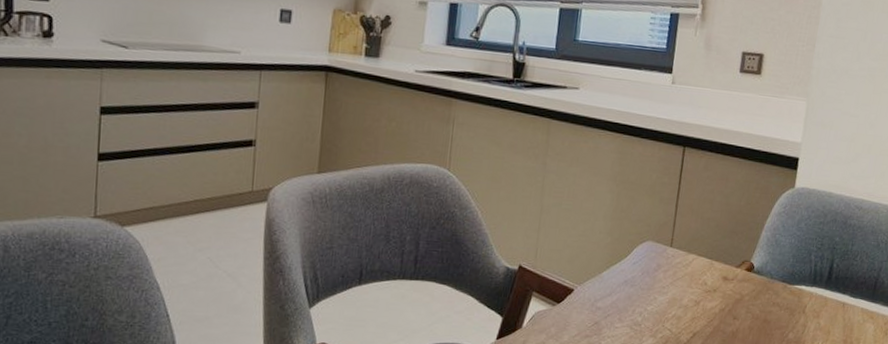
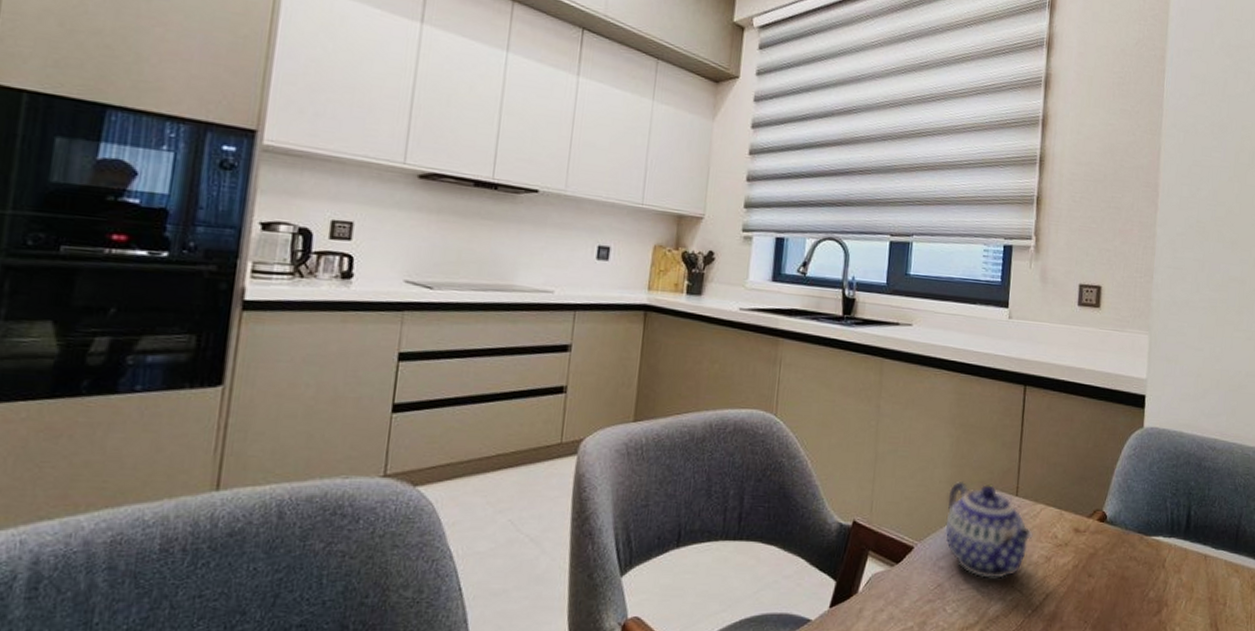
teapot: none [603,232,685,319] -> present [944,481,1033,579]

